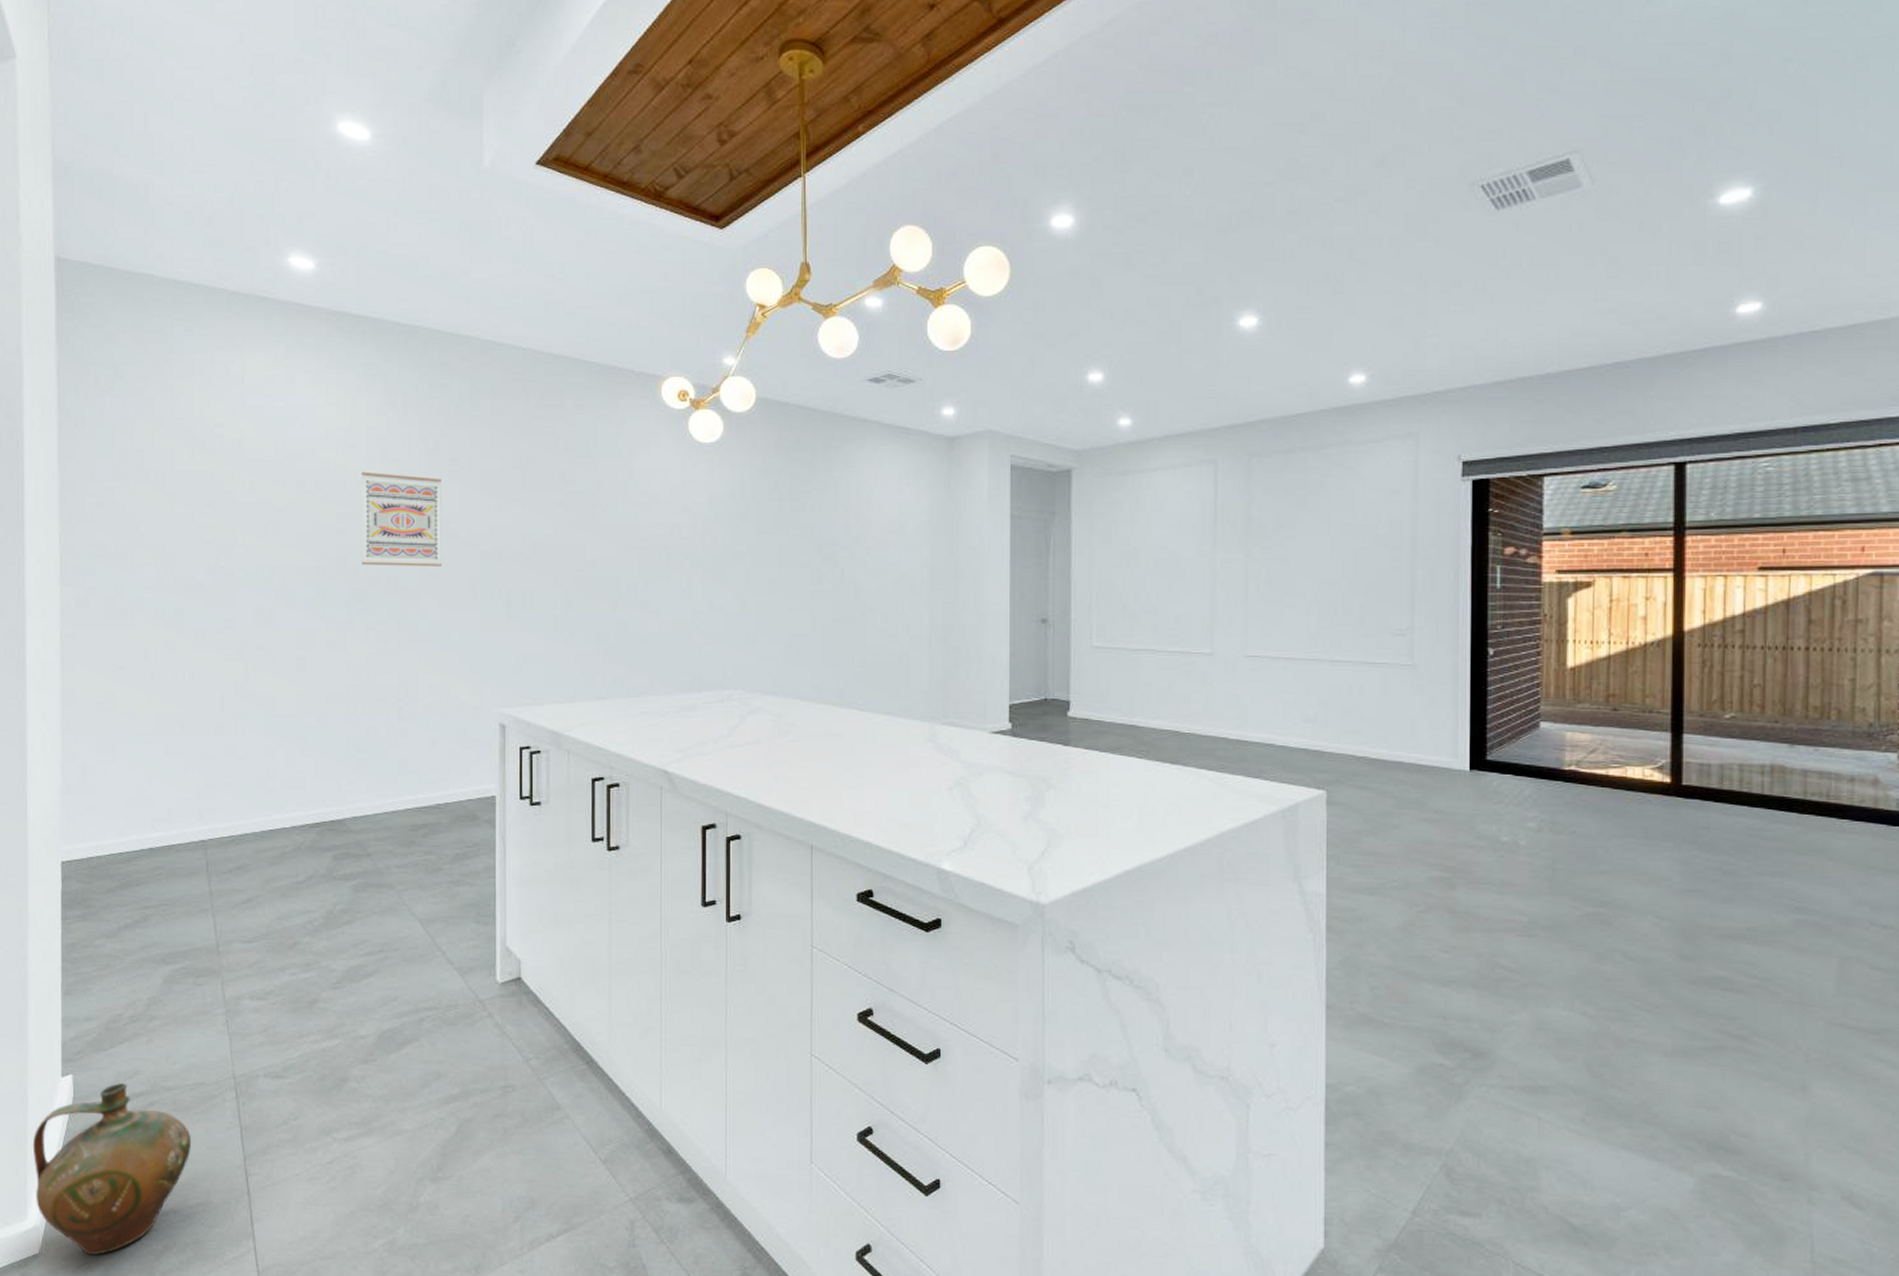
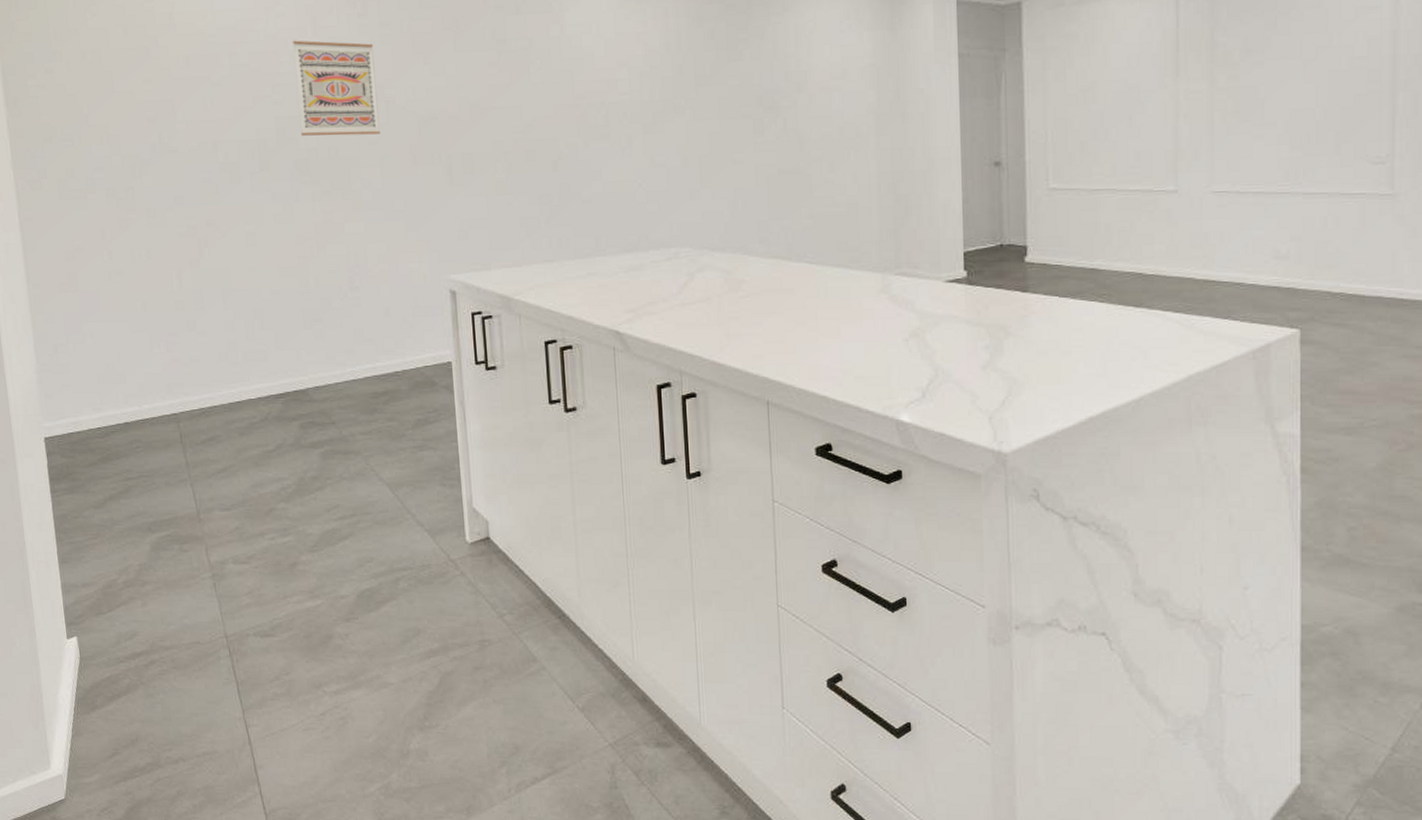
ceramic jug: present [32,1082,192,1255] -> none [47,643,193,800]

